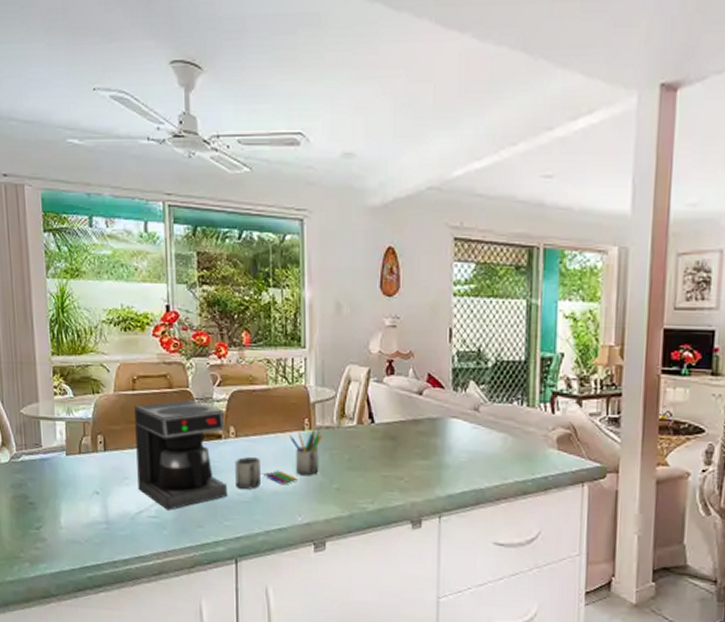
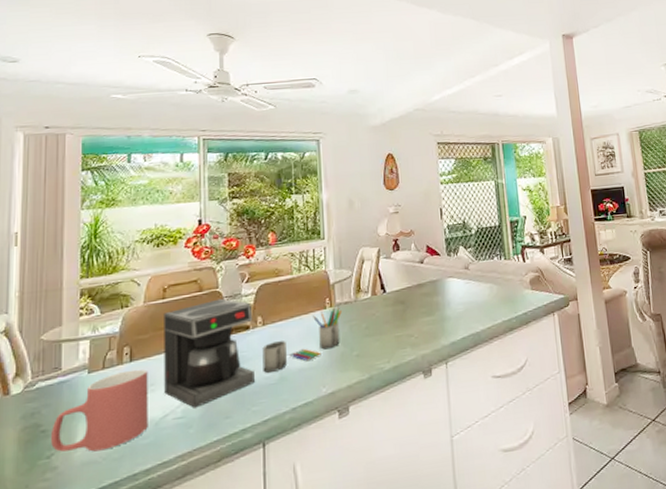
mug: none [37,459,124,533] -> present [50,369,148,452]

